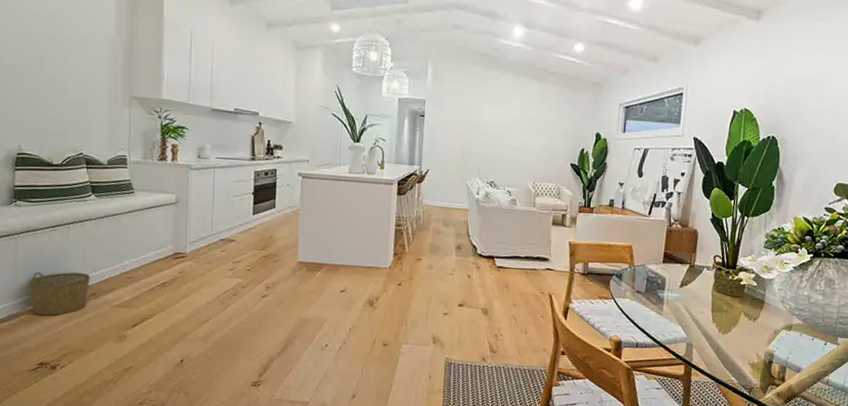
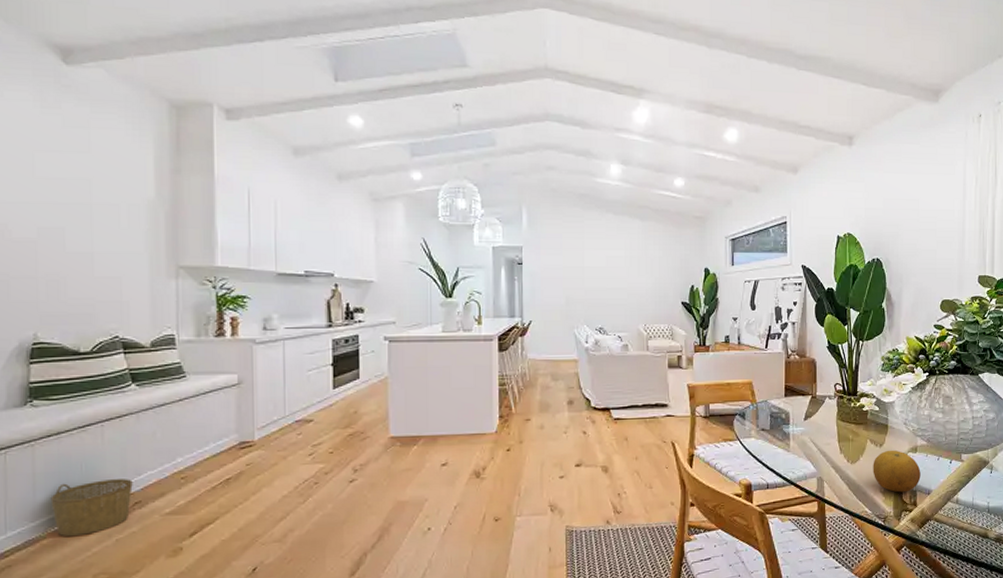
fruit: none [743,325,793,367] -> present [873,450,921,493]

